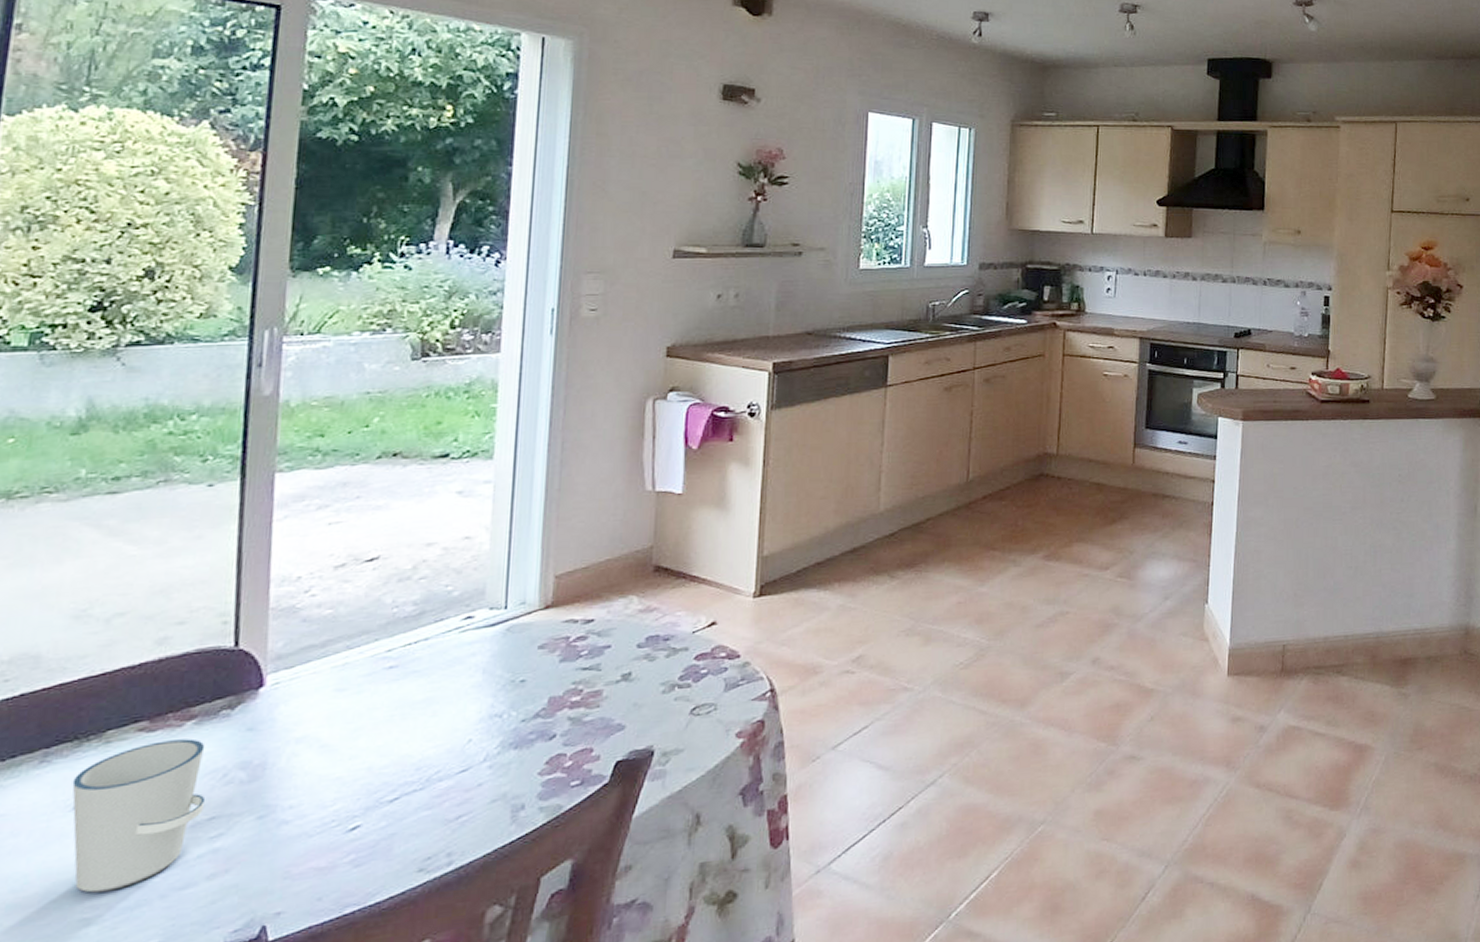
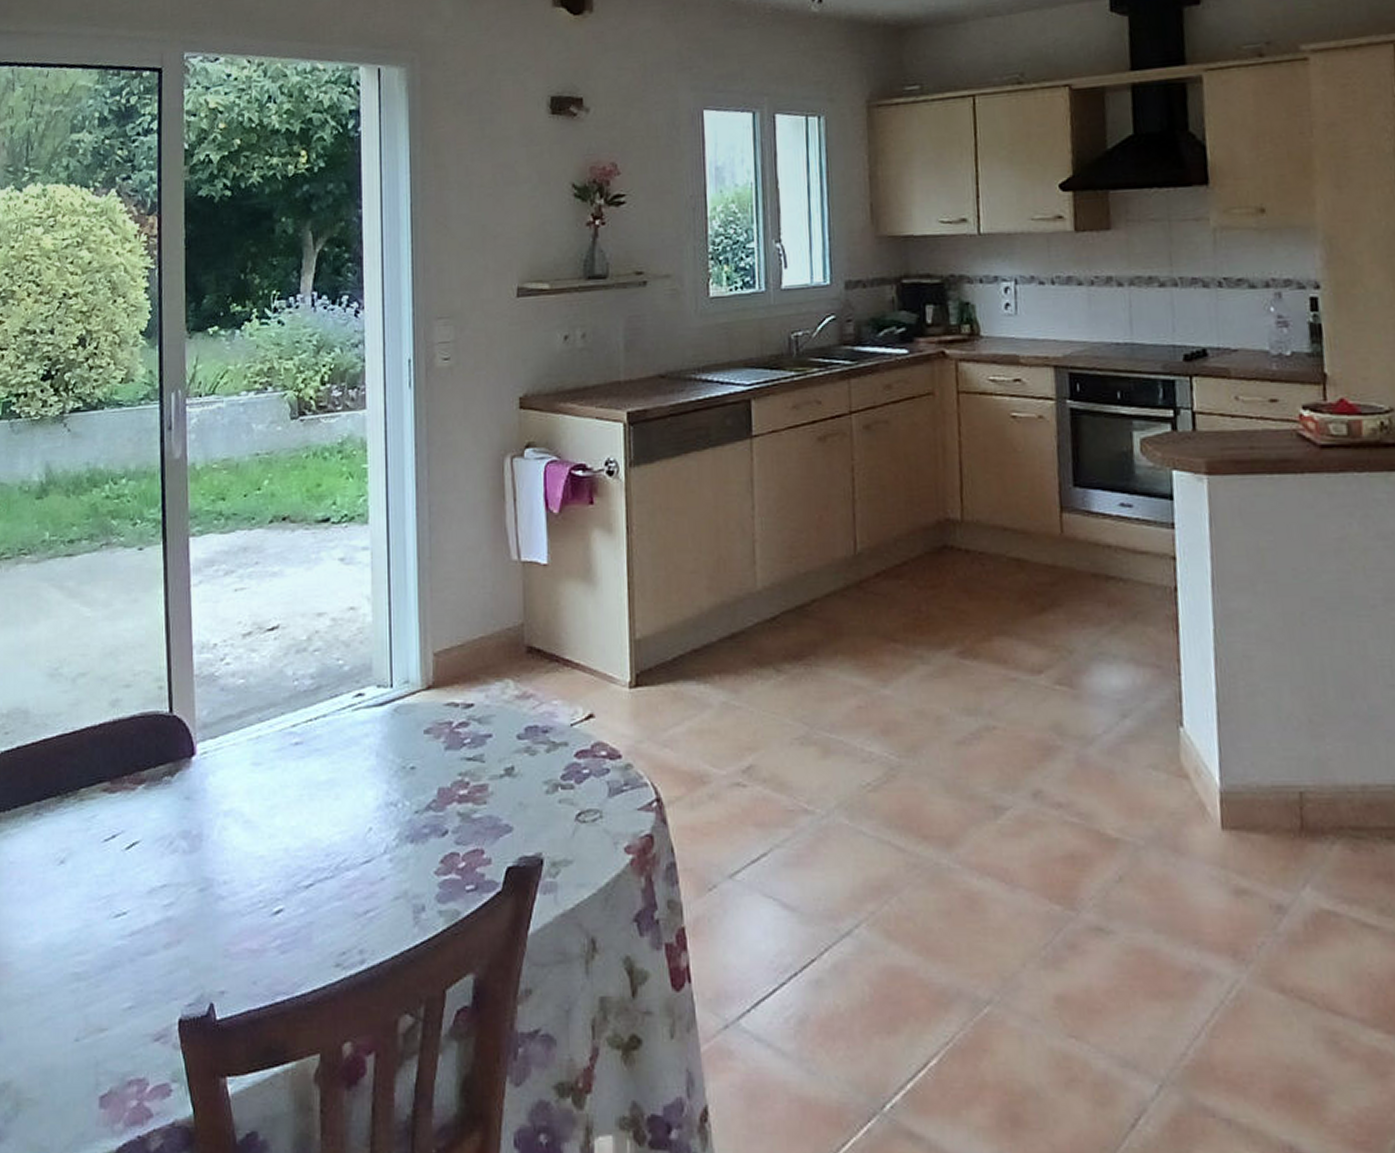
cup: present [72,738,206,893] -> none [58,803,158,948]

